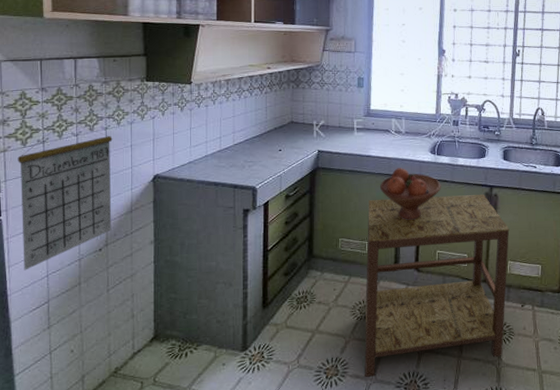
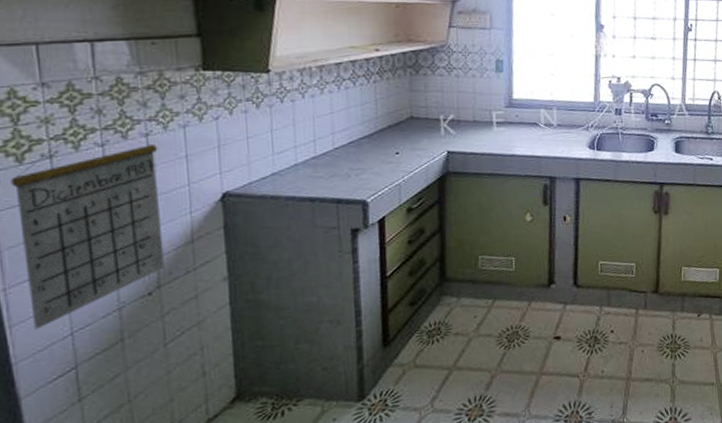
side table: present [364,195,510,377] -> none [513,194,683,414]
fruit bowl: present [380,168,441,221] -> none [528,167,603,230]

